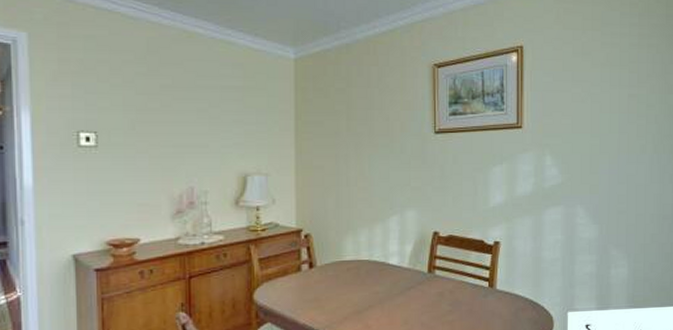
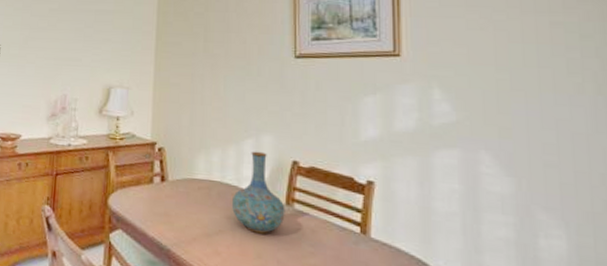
vase: none [379,226,428,302] -> present [231,151,285,234]

